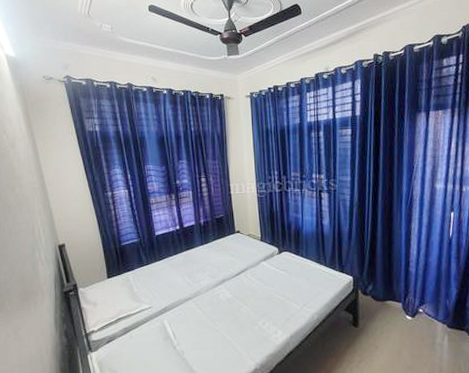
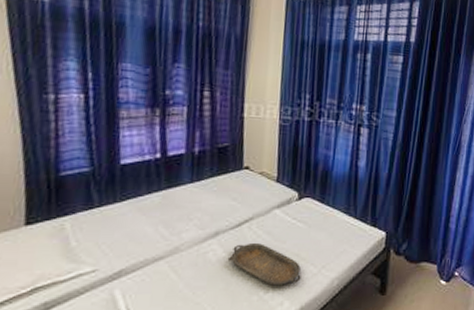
serving tray: none [233,287,288,319] -> present [227,243,301,286]

